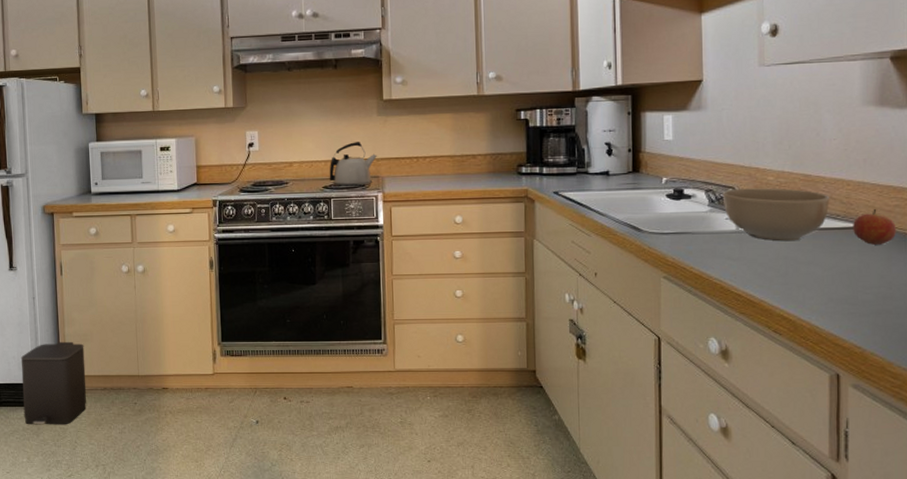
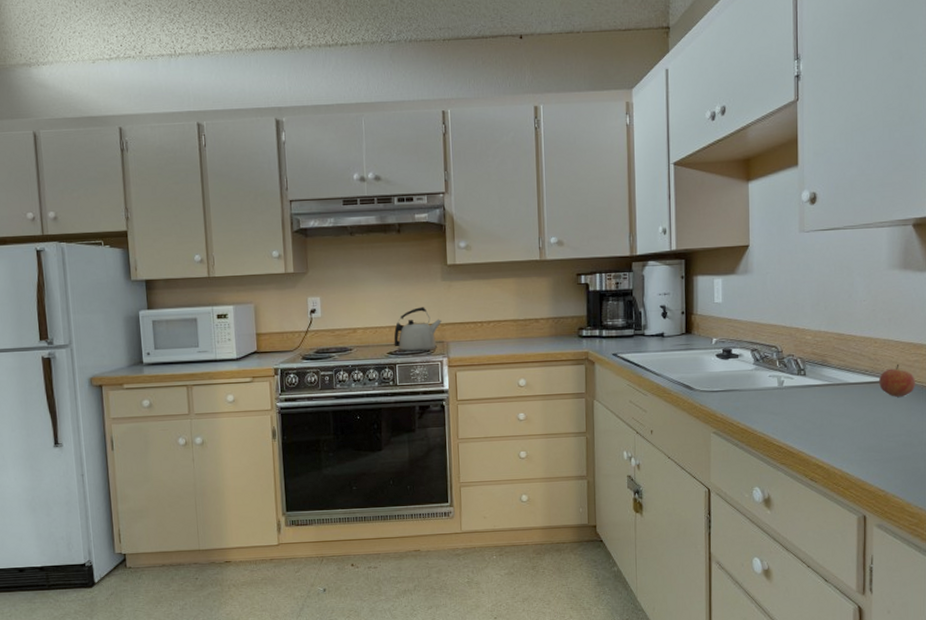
pedal bin: present [20,341,86,425] -> none [70,518,144,607]
bowl: present [722,188,830,242] -> none [766,346,860,396]

